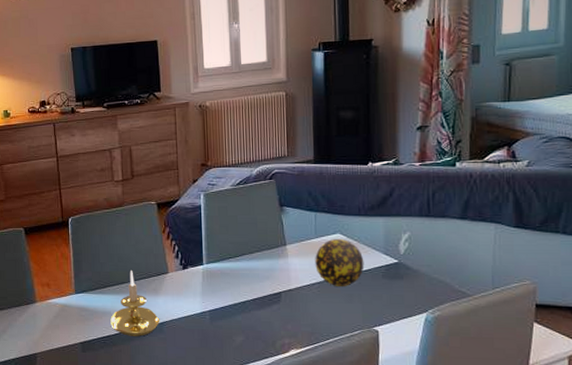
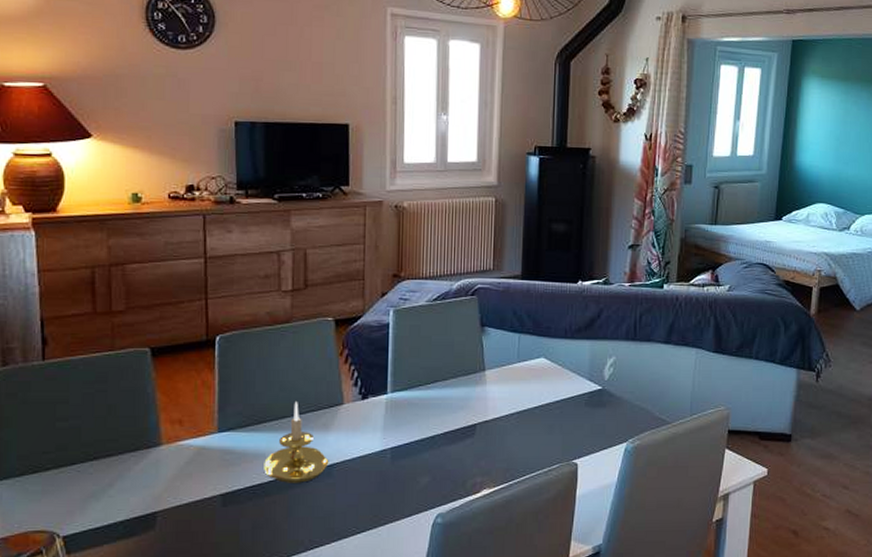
decorative ball: present [315,238,364,286] -> none [515,363,568,416]

